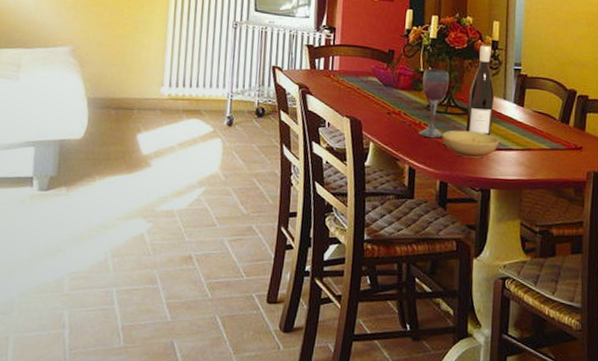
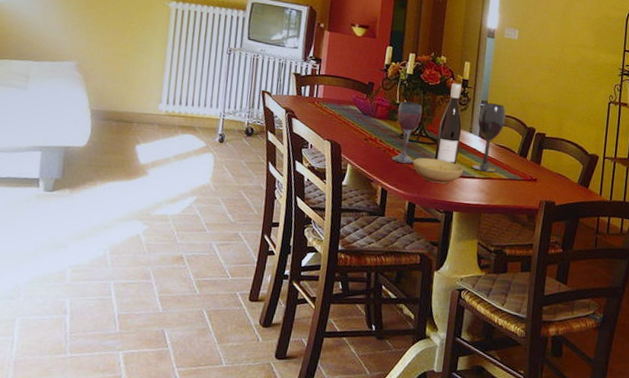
wine glass: none [508,65,543,143] -> present [472,102,506,173]

